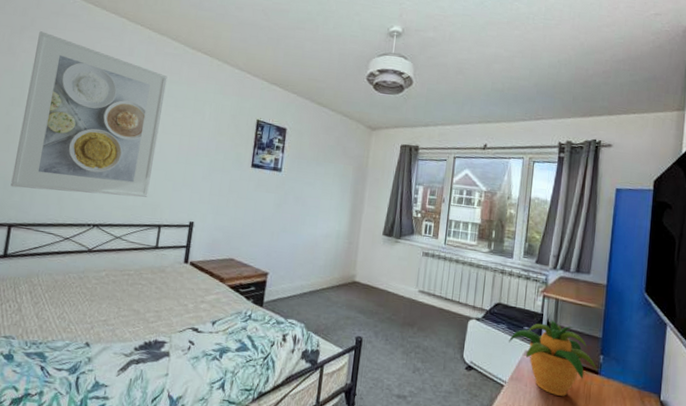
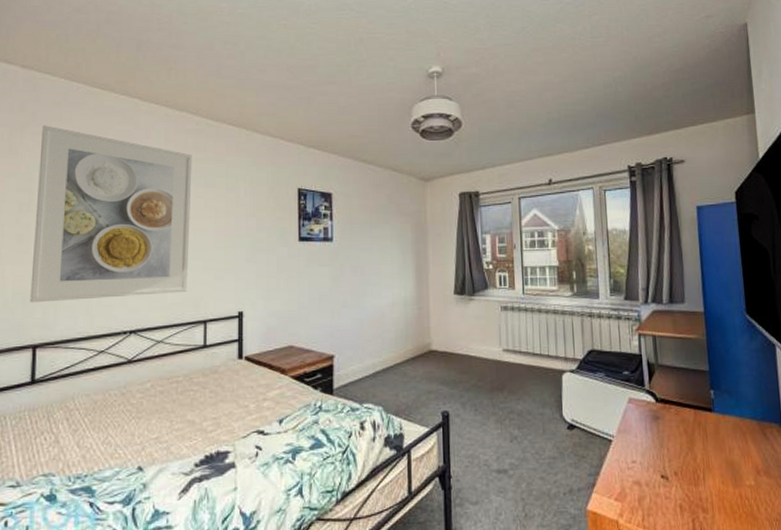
potted plant: present [509,319,598,396] -> none [609,359,710,442]

